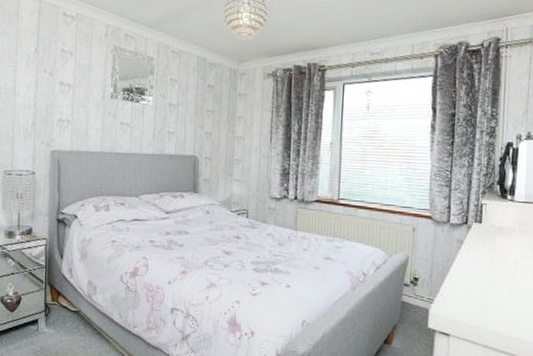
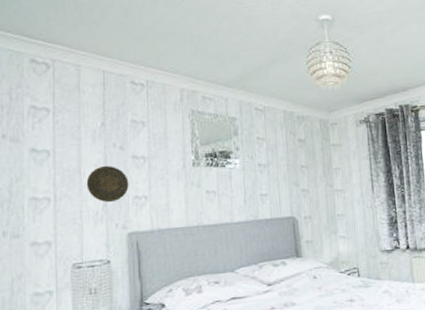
decorative plate: none [19,88,55,122] -> present [86,165,129,203]

